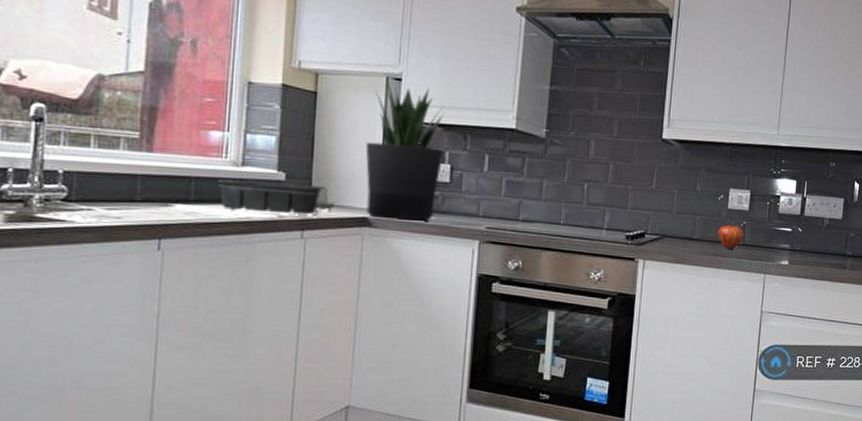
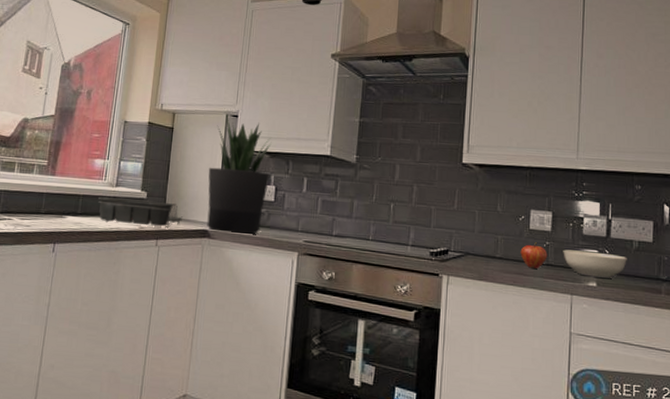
bowl: none [759,229,818,256] -> present [563,249,627,278]

